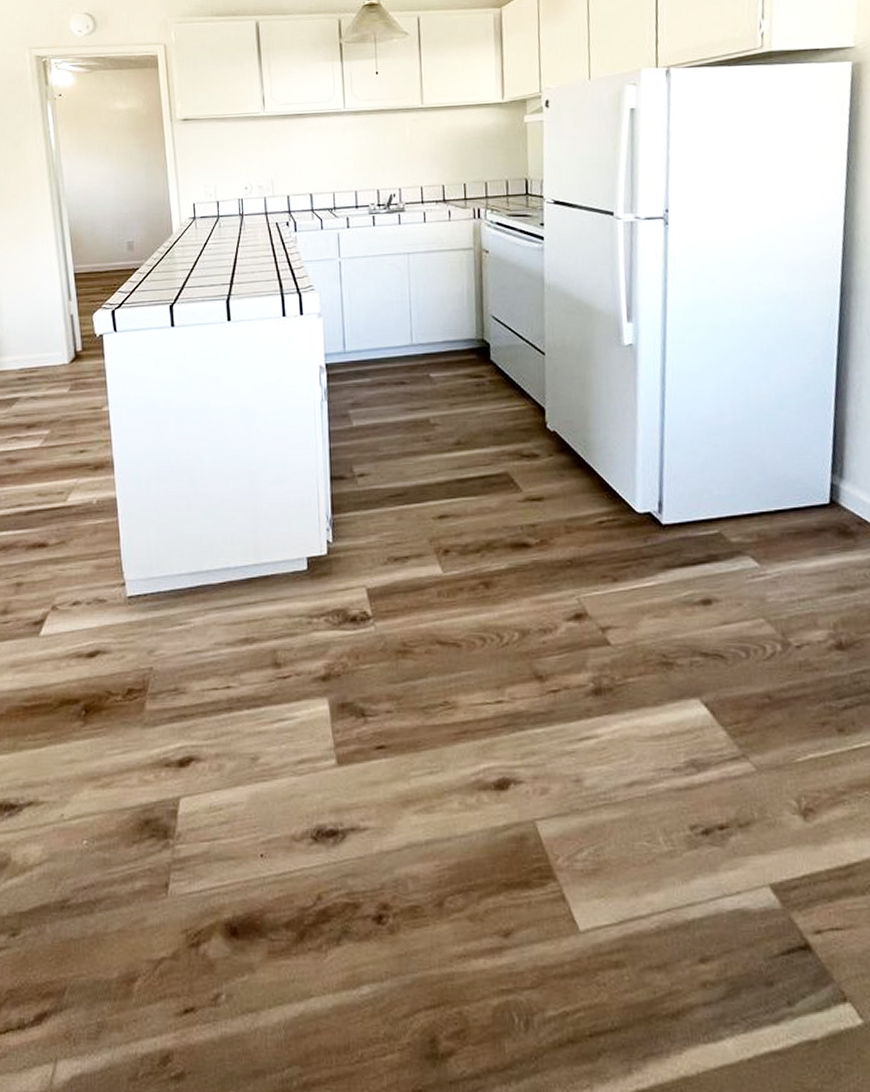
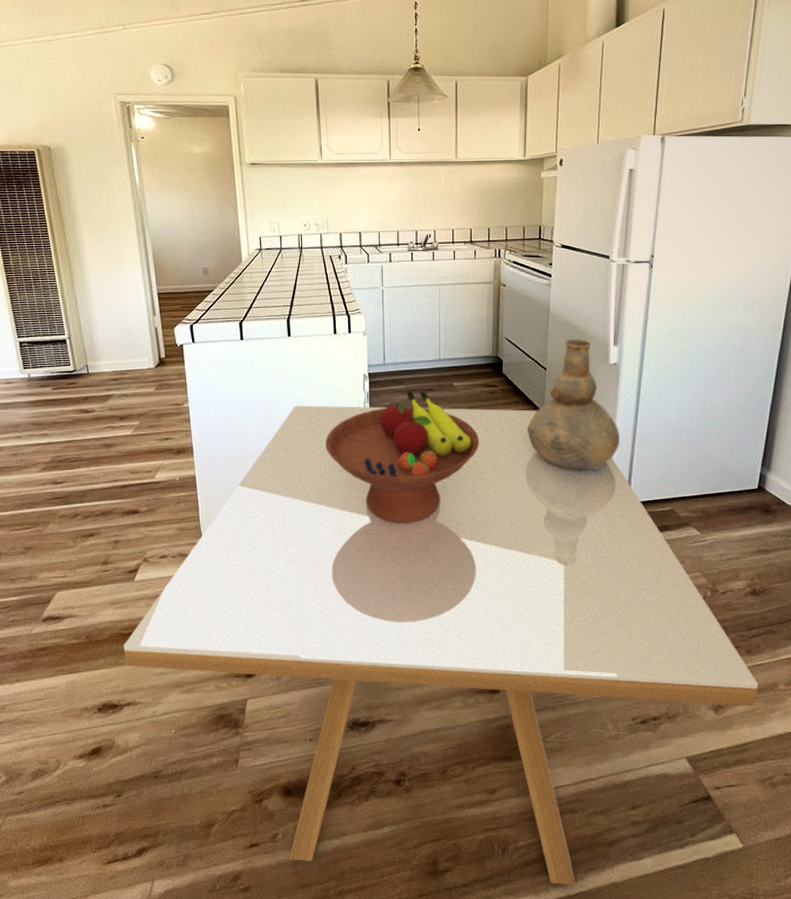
dining table: none [24,405,860,1082] -> present [123,405,759,887]
fruit bowl: none [275,383,467,557] -> present [325,390,480,524]
vase: none [524,314,645,484] -> present [527,338,621,471]

